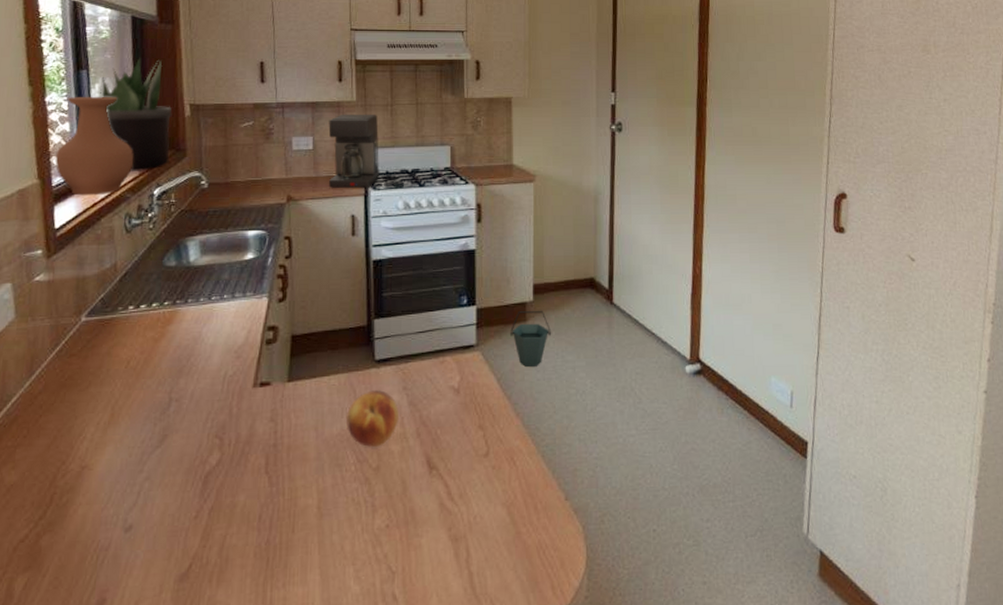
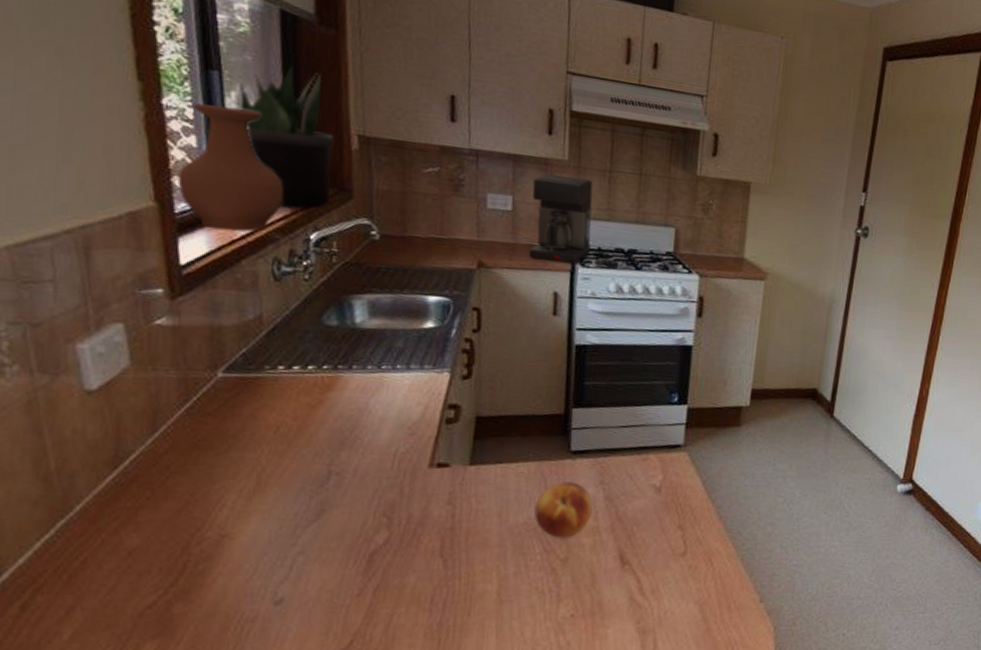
bucket: present [509,310,552,367] -> none [720,414,766,472]

